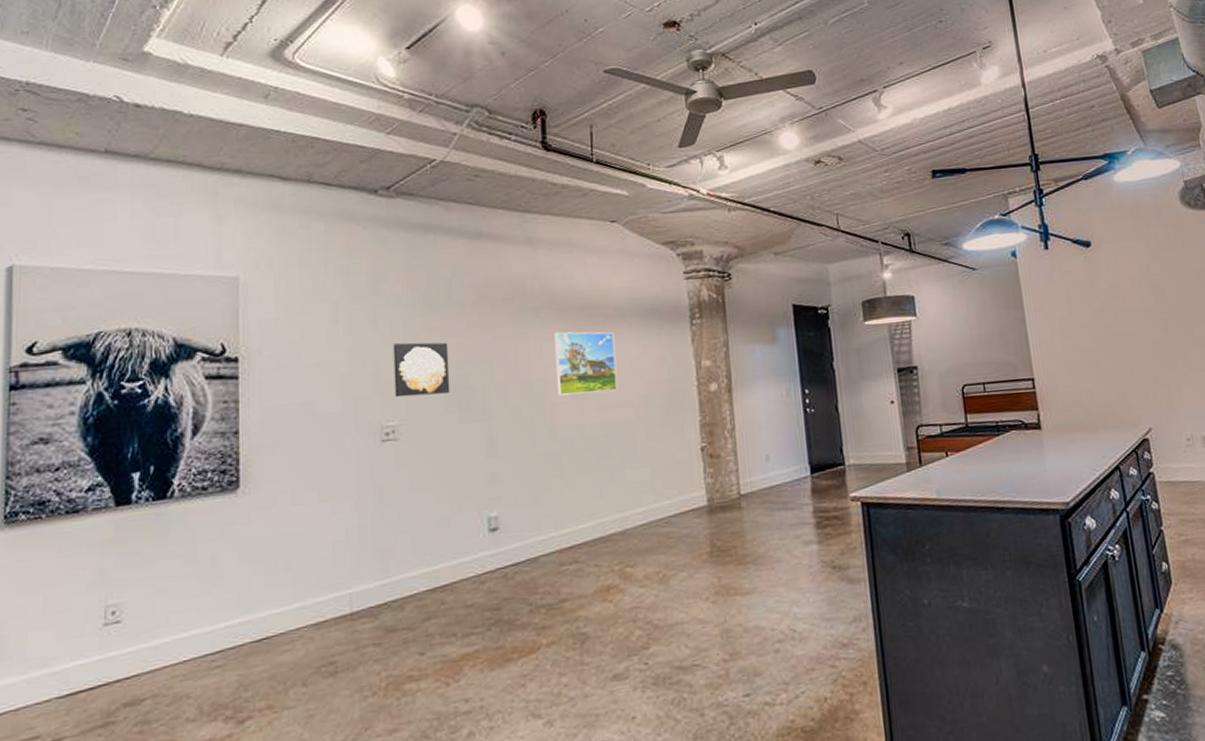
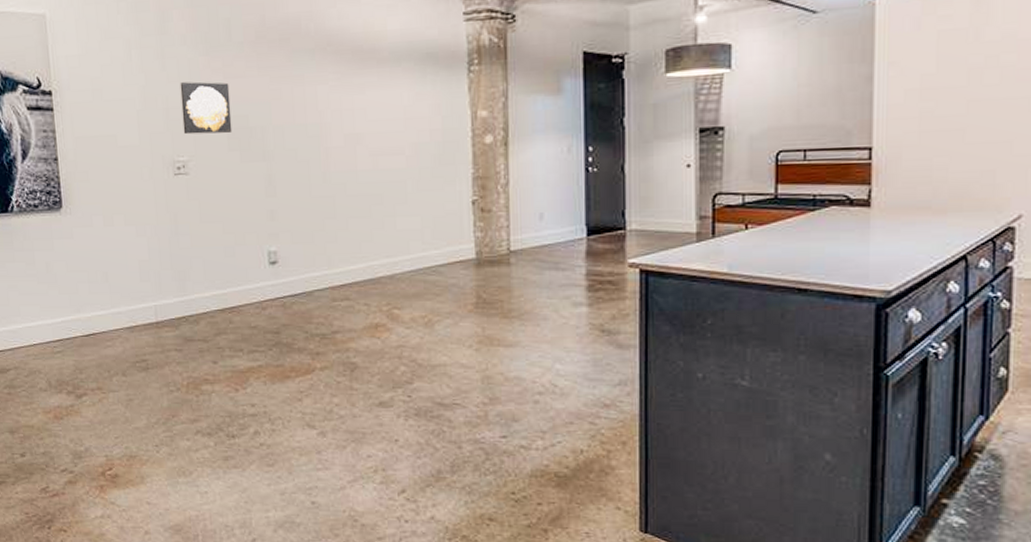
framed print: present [554,331,618,396] -> none [328,75,391,140]

